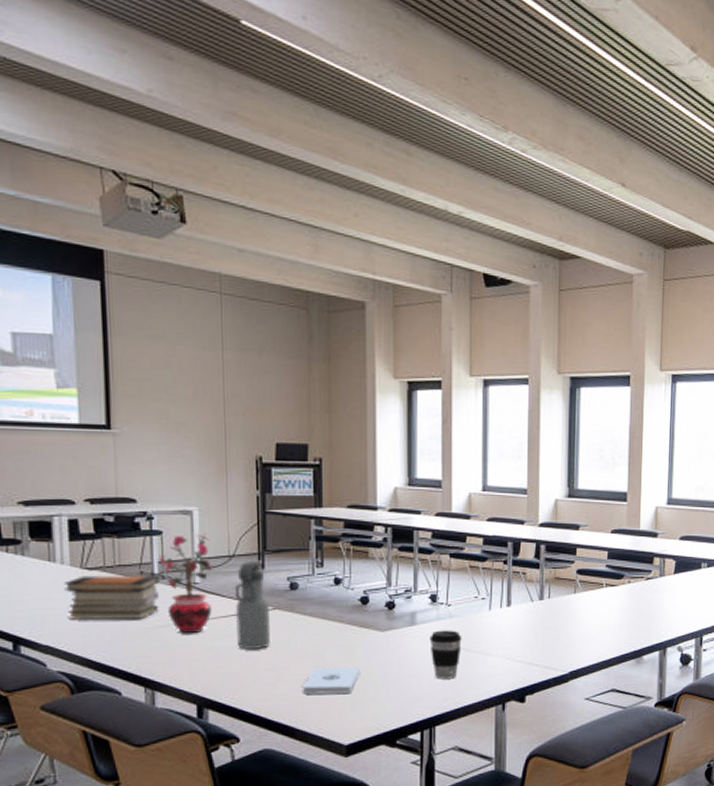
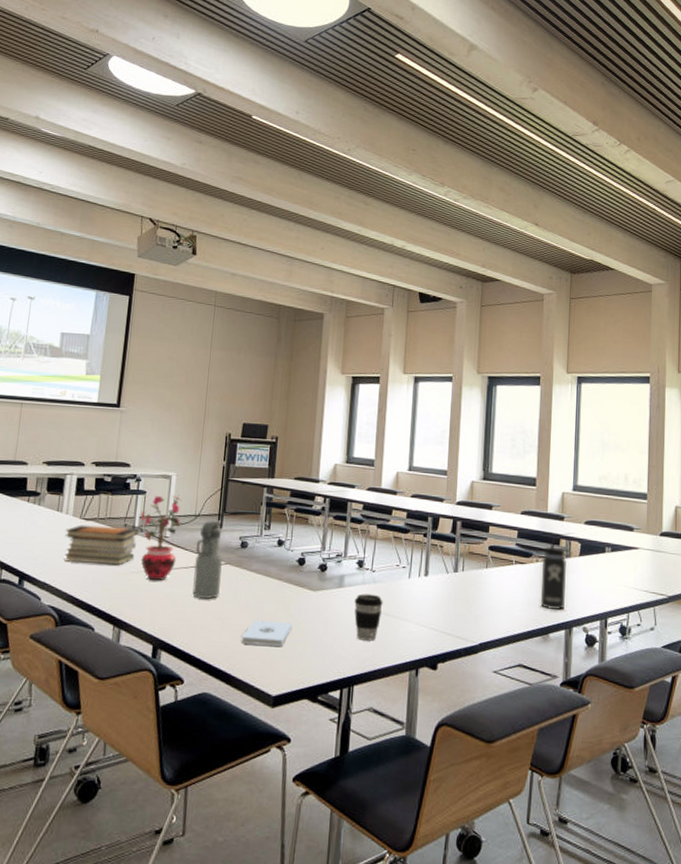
thermos bottle: none [633,557,667,631] -> present [540,538,573,610]

